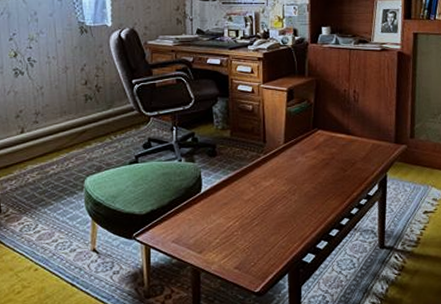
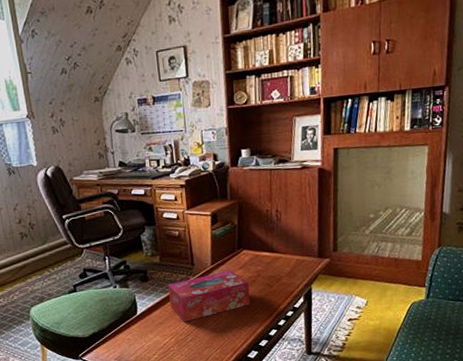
tissue box: none [237,151,322,204] -> present [168,270,250,322]

